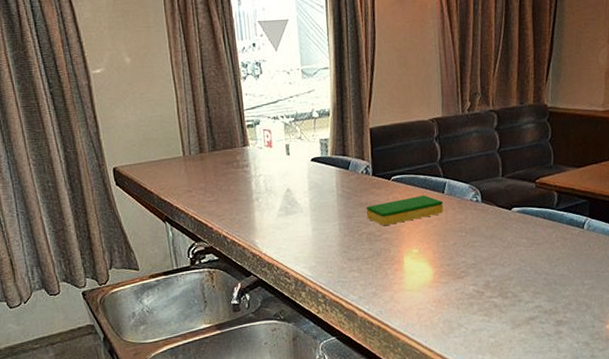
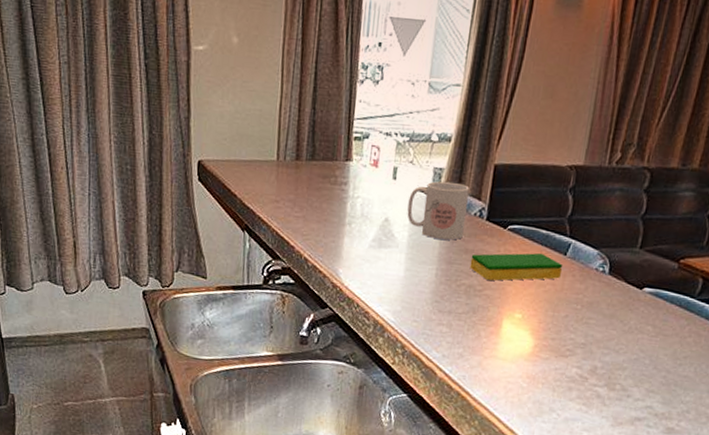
mug: none [303,148,356,199] -> present [407,181,469,240]

